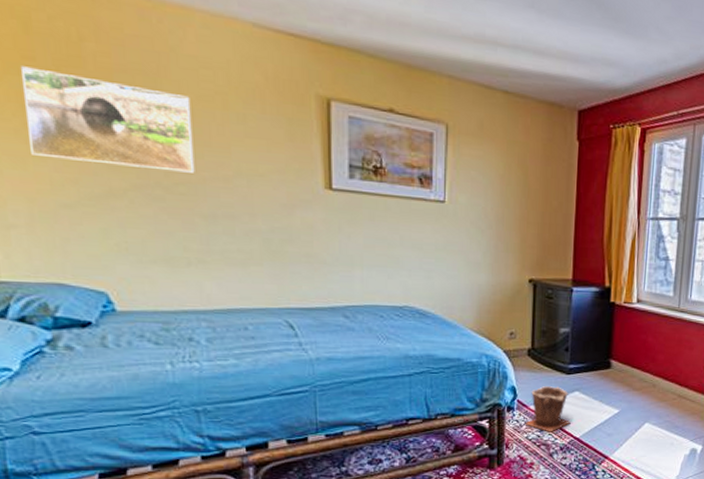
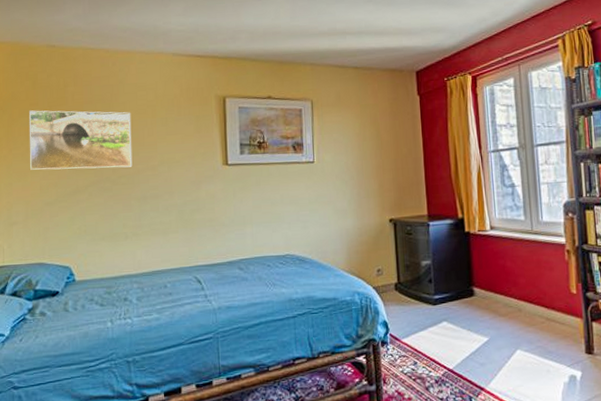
plant pot: present [526,386,571,433] -> none [400,318,443,365]

